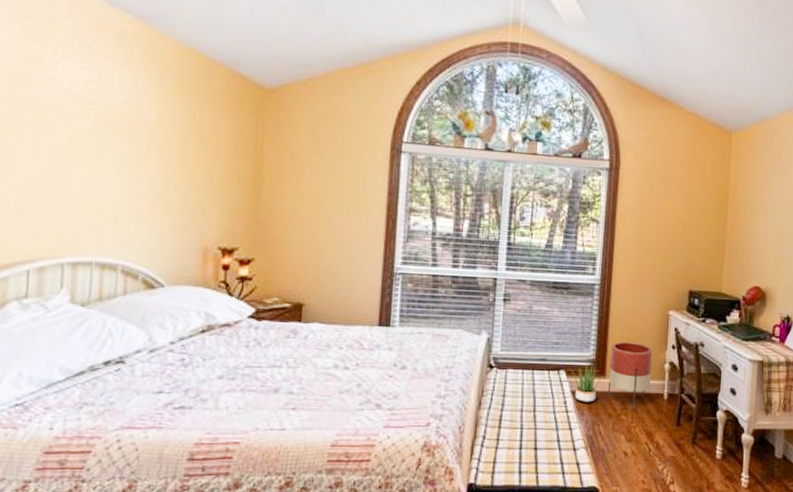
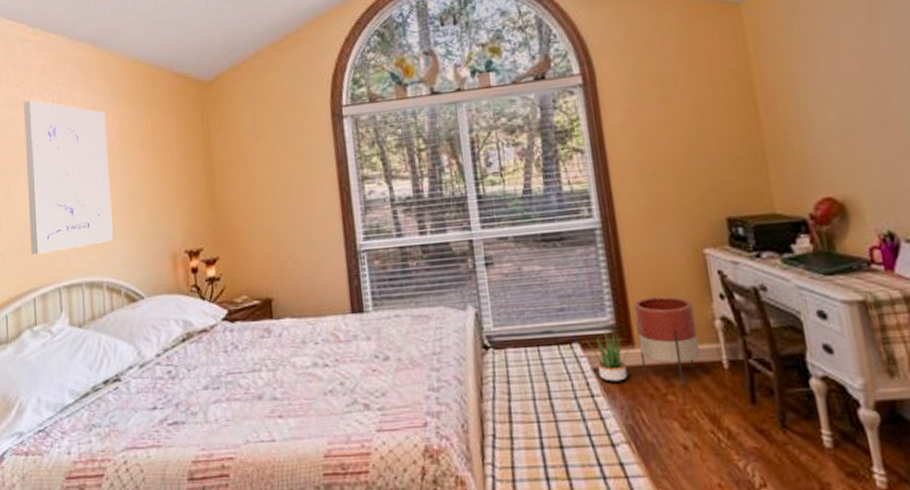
wall art: none [30,60,145,226] -> present [23,100,113,255]

